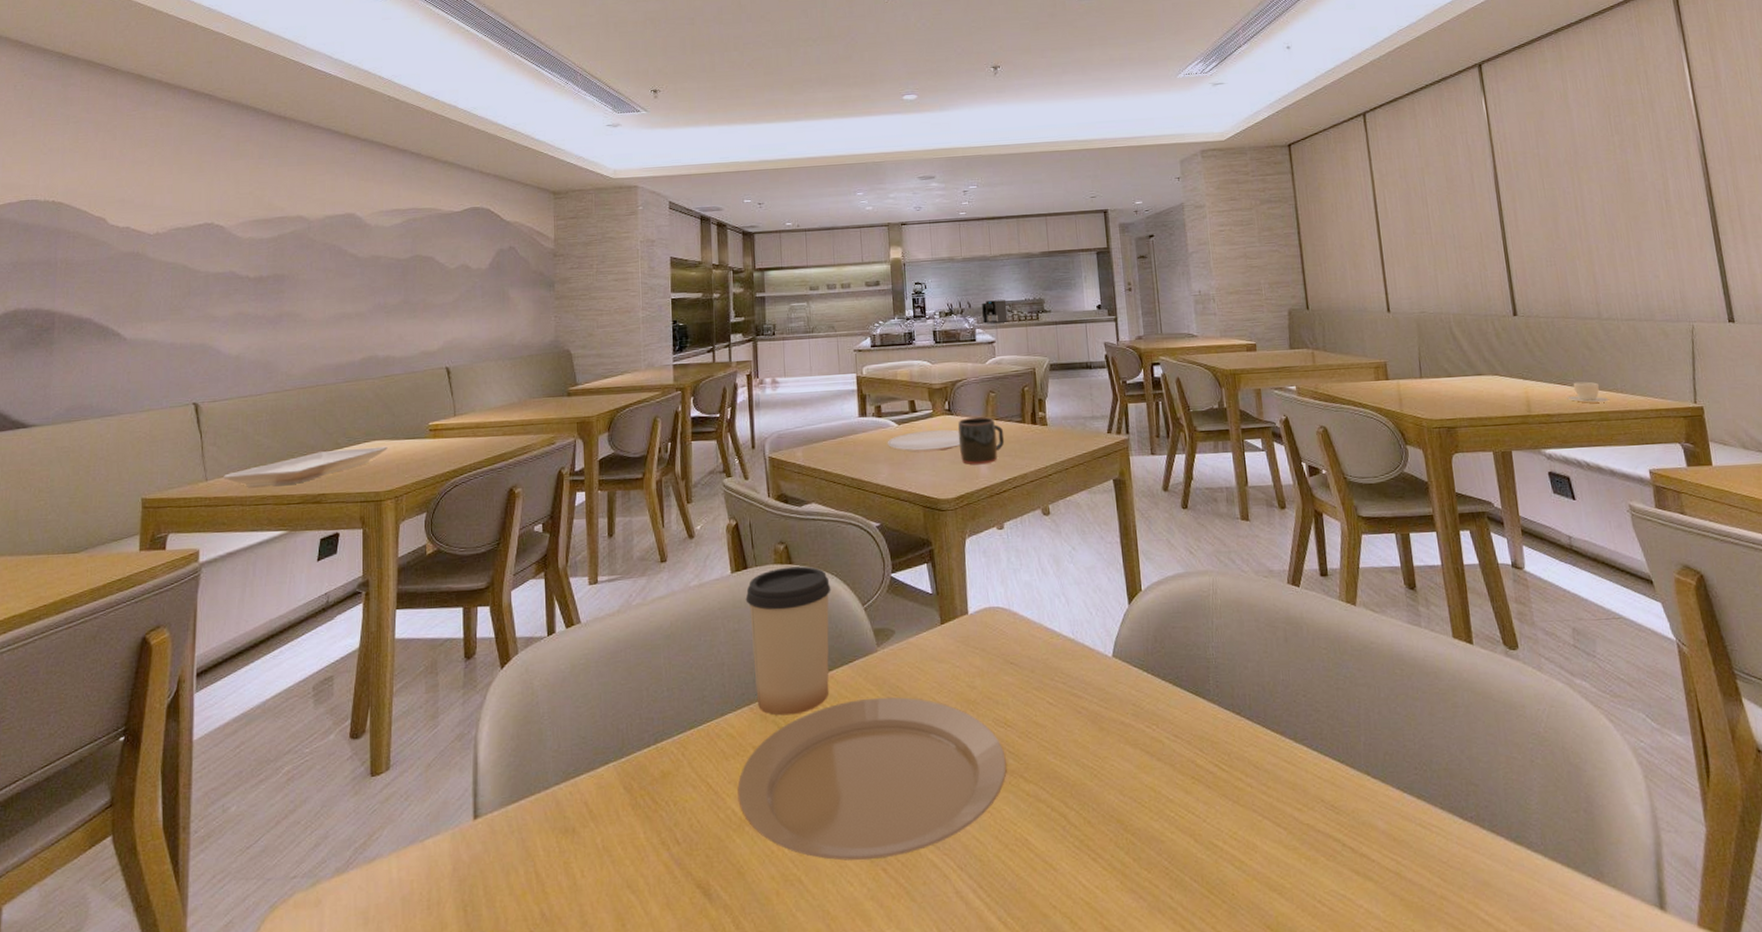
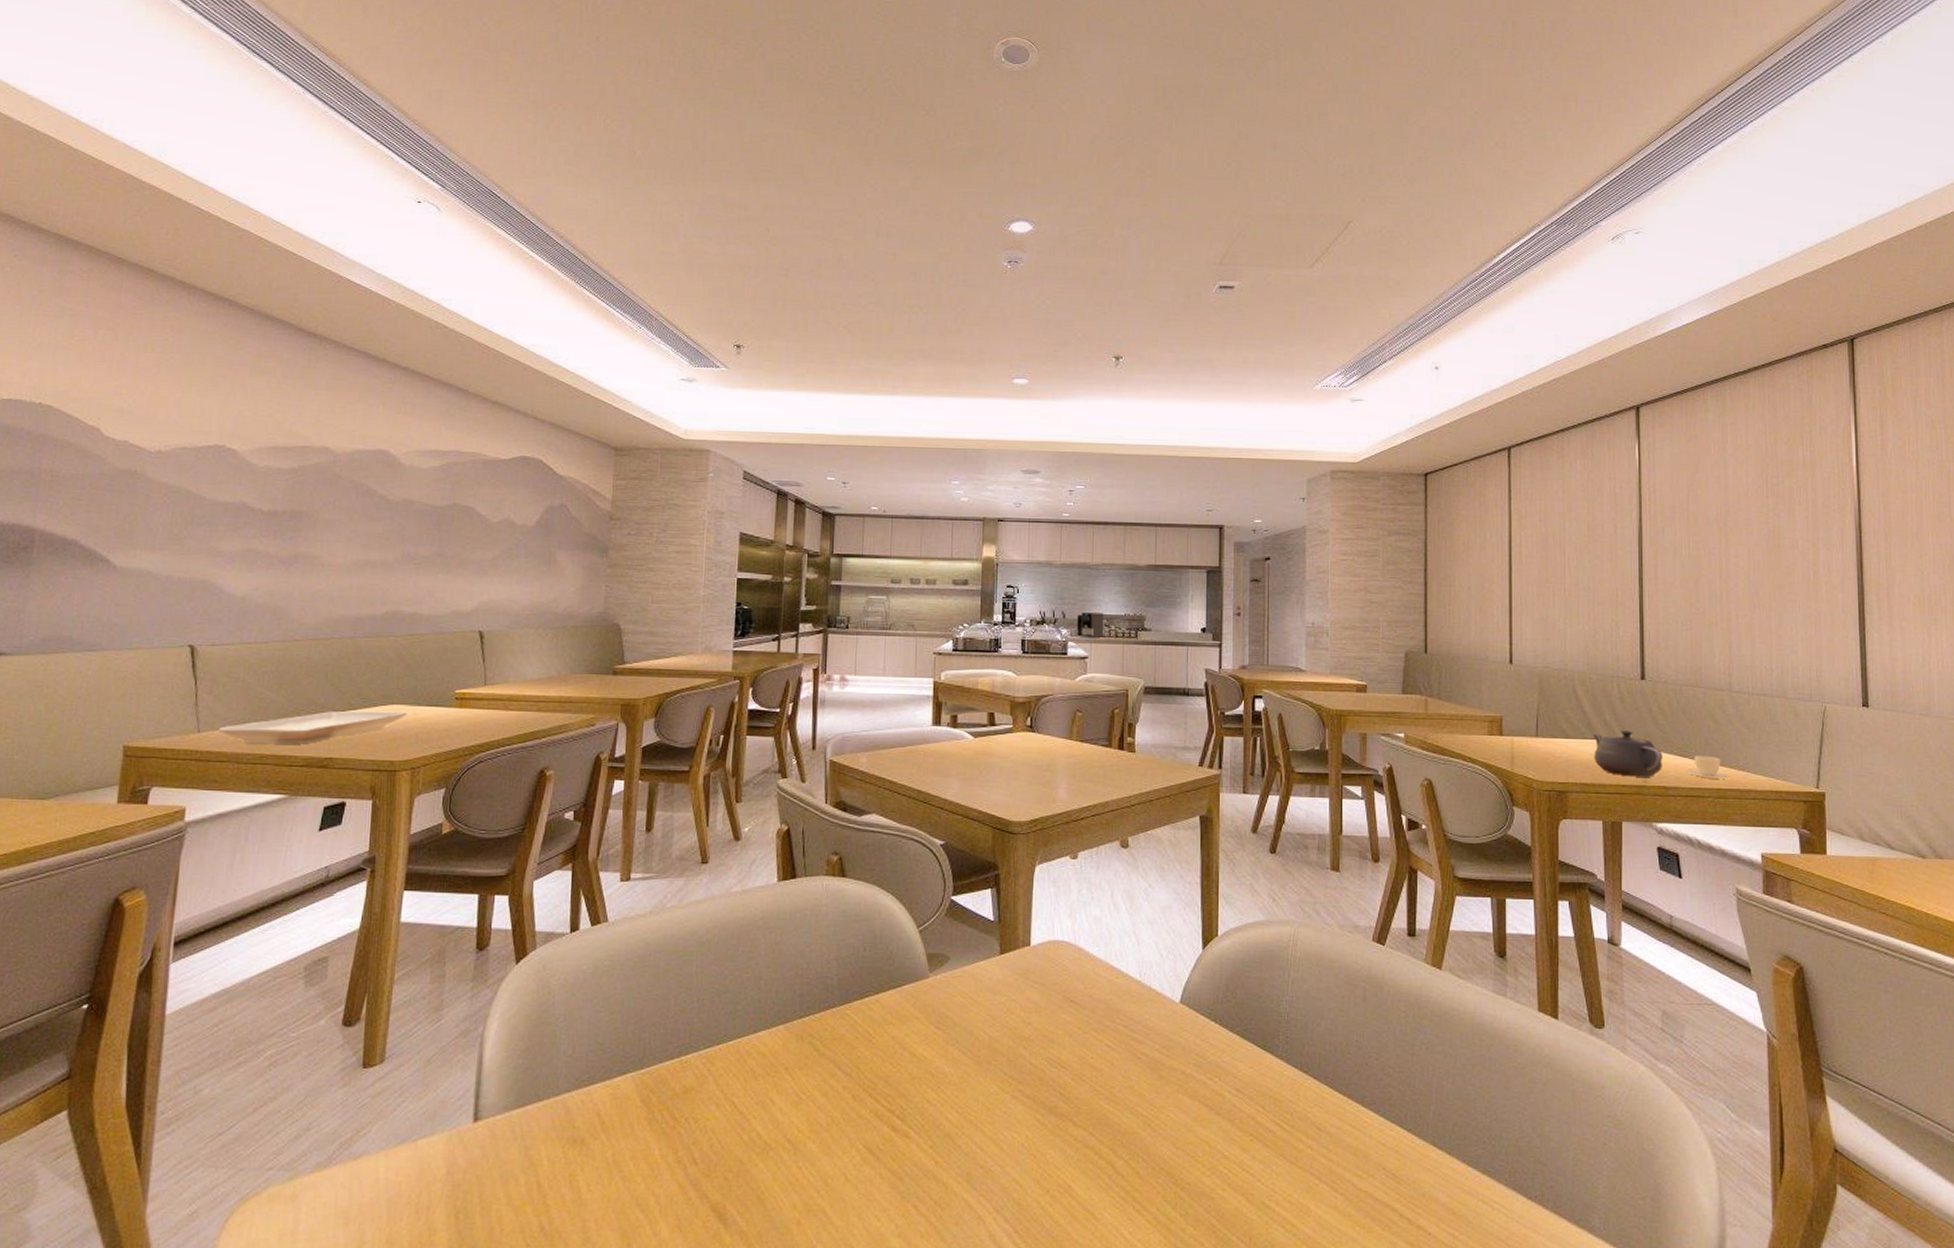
plate: present [737,697,1007,861] -> none [764,1026,1056,1196]
cup: present [745,566,831,716] -> none [791,880,885,1037]
plate: present [887,429,960,453] -> none [960,747,1039,771]
mug: present [957,417,1005,465] -> none [1037,737,1088,788]
teapot: none [1473,365,1544,408] -> present [1592,731,1662,777]

